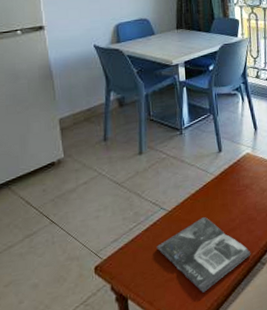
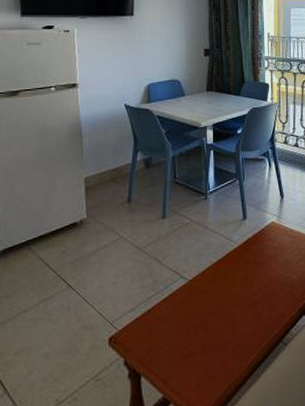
magazine: present [156,216,251,293] -> none [174,288,273,373]

